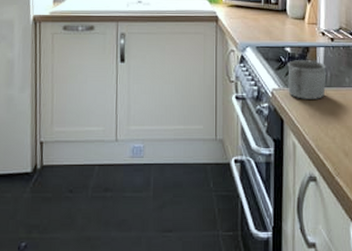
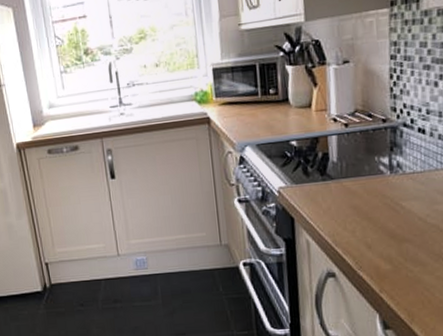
mug: present [287,60,326,99] -> none [294,151,341,195]

